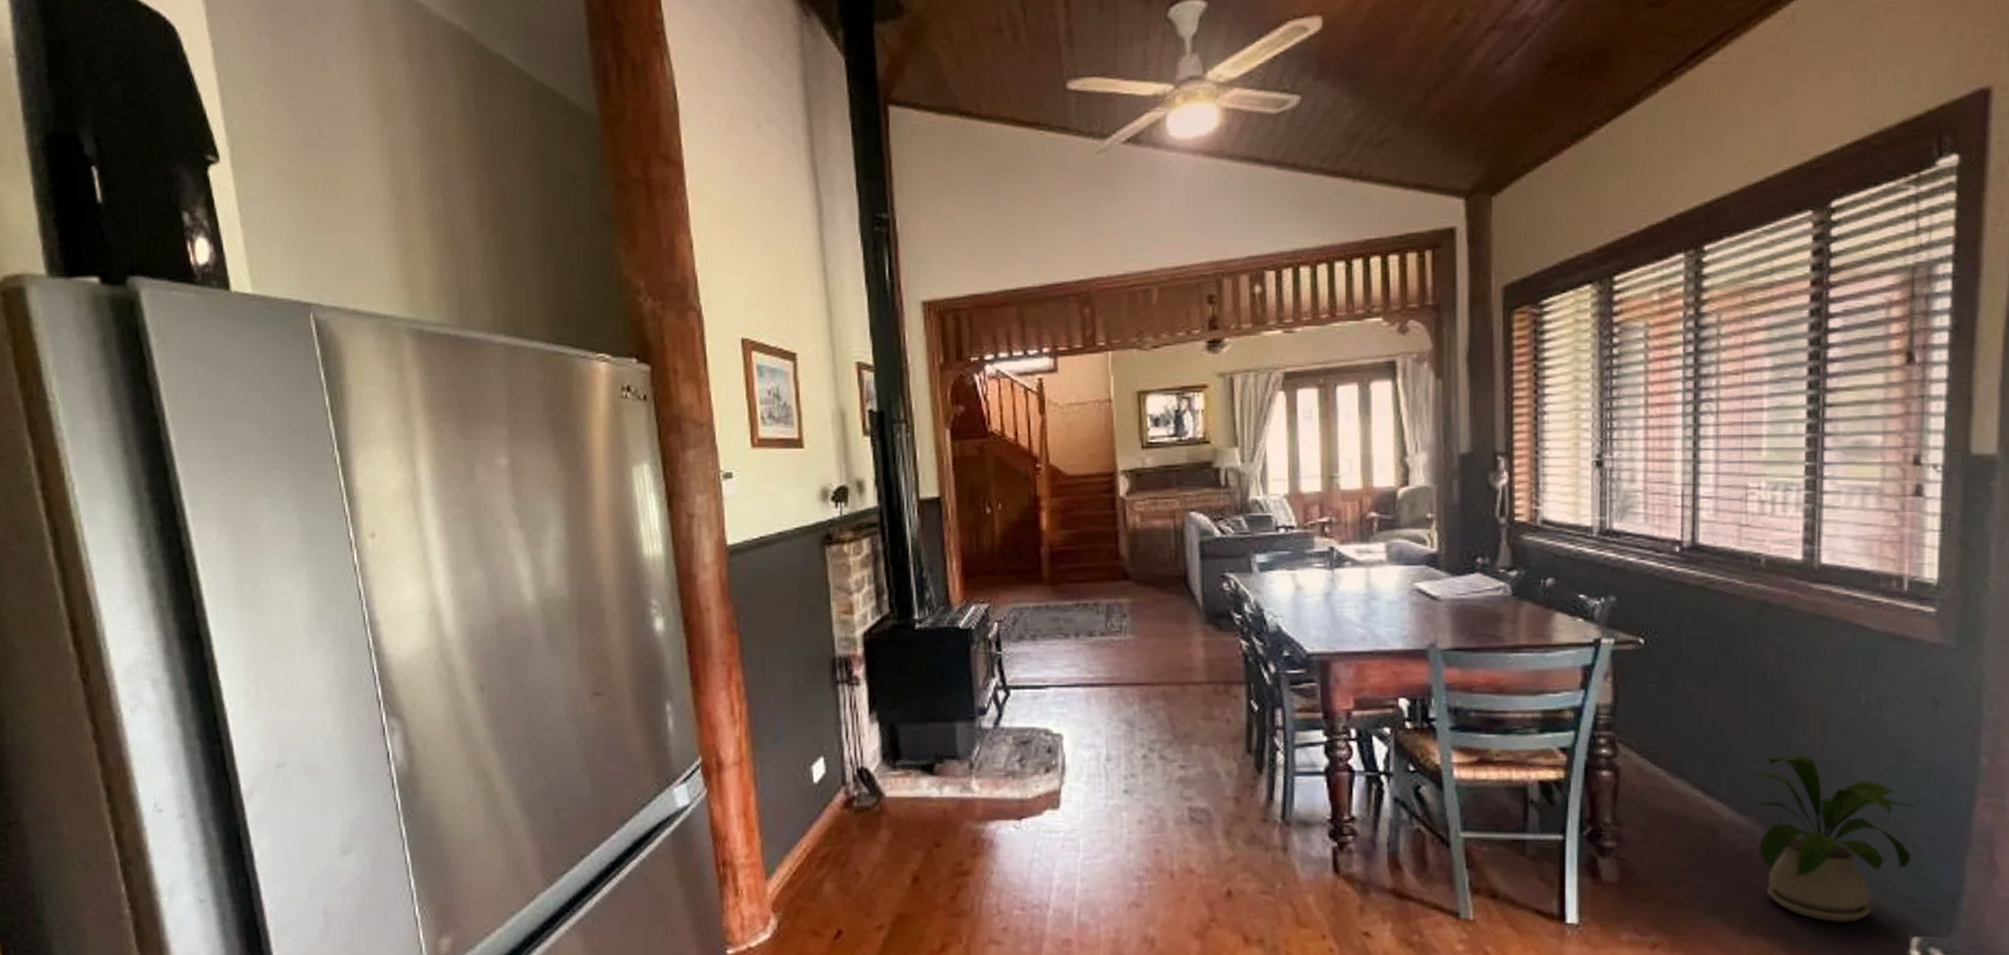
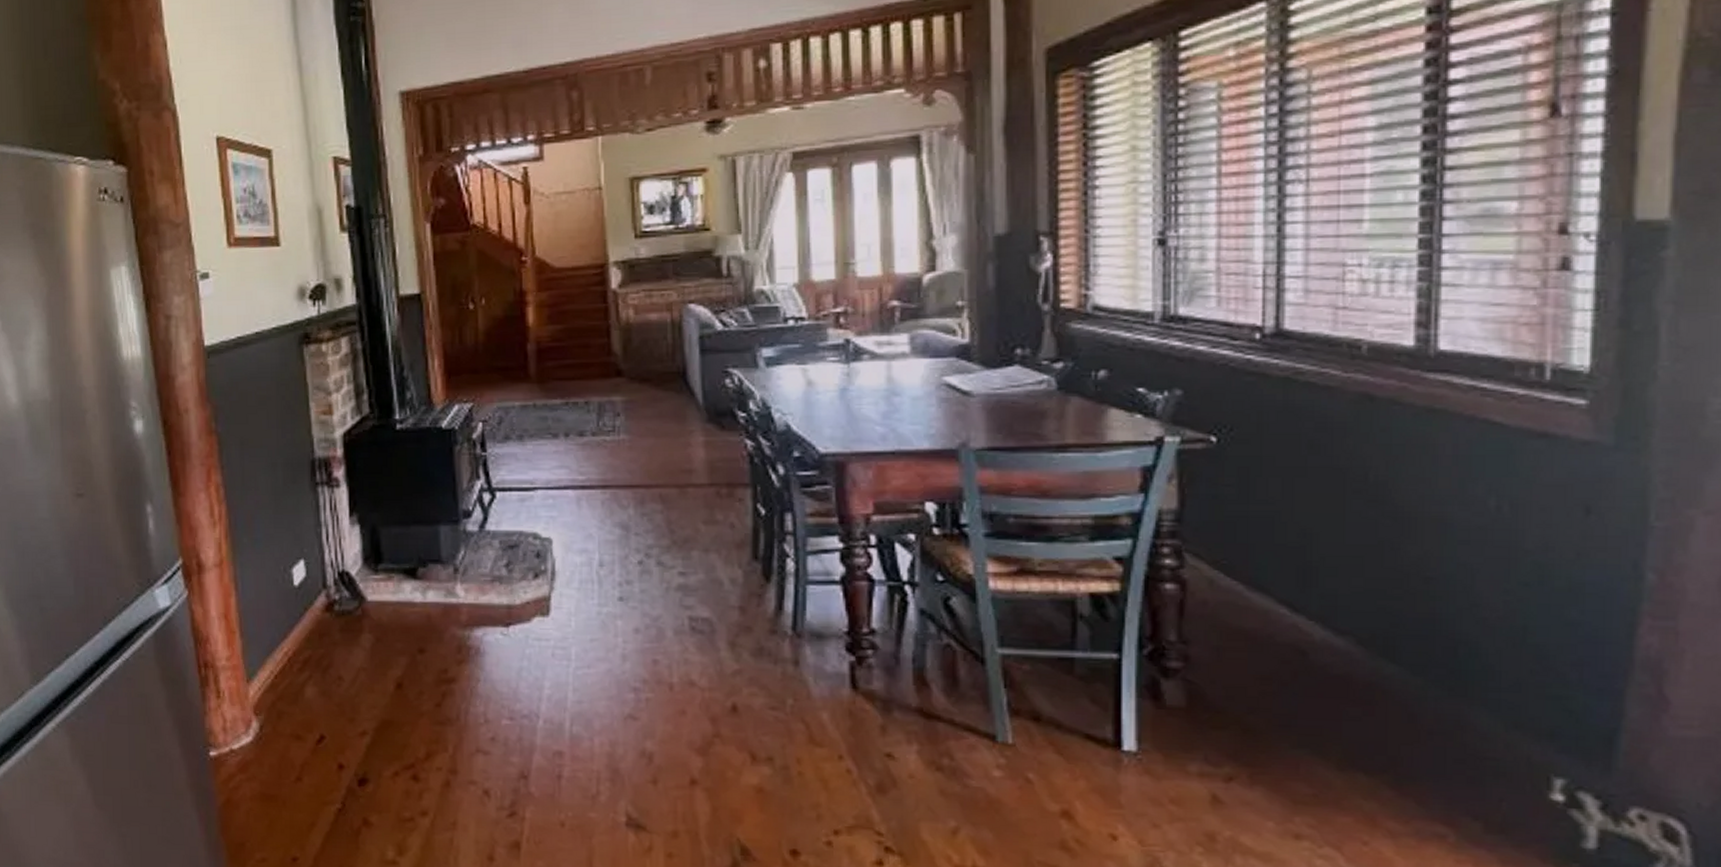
house plant: present [1736,754,1916,922] -> none [1331,567,1560,759]

